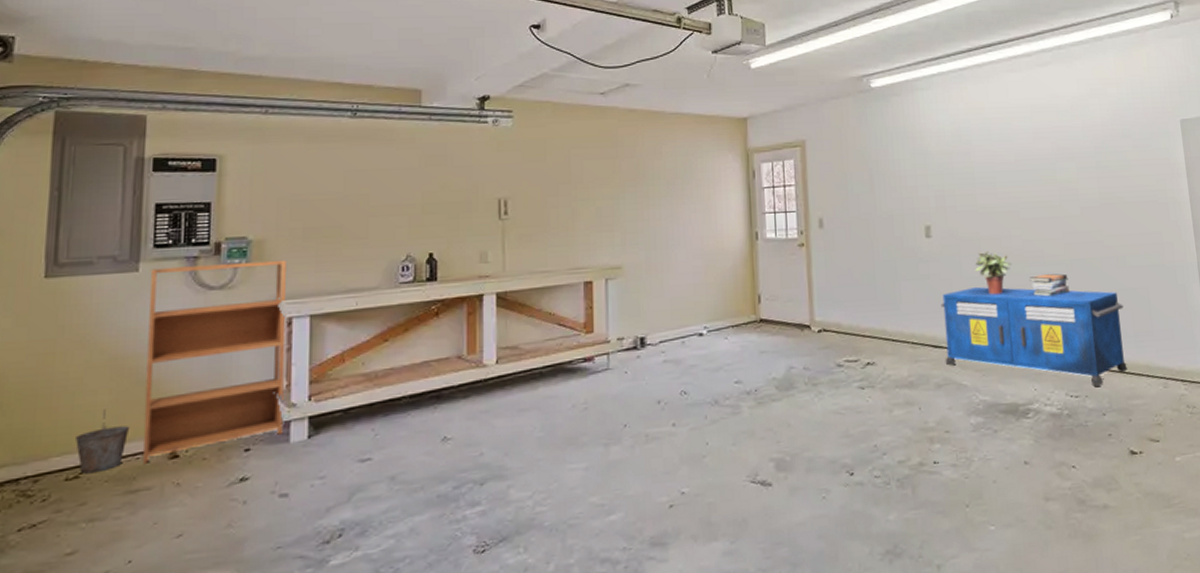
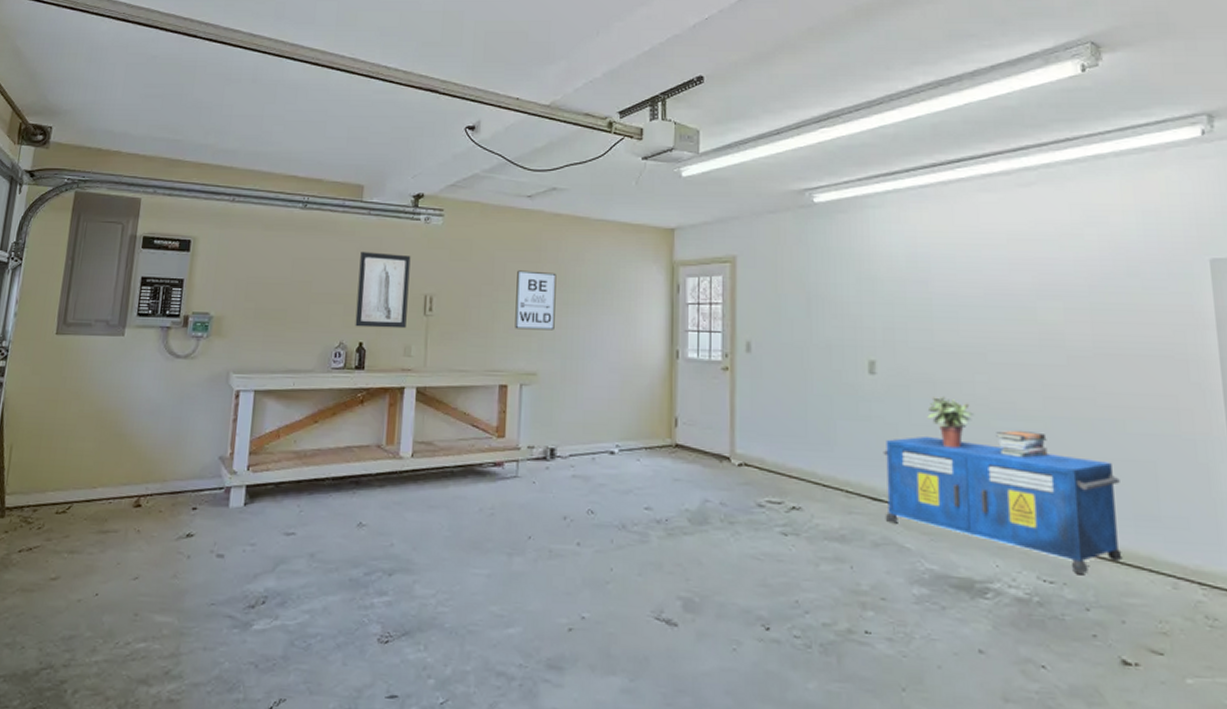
bucket: present [76,409,130,474] -> none [66,455,107,511]
bookshelf: present [143,259,286,464] -> none [114,334,239,508]
wall art: none [423,159,480,238] -> present [355,252,411,329]
wall art: none [595,167,637,226] -> present [515,270,557,331]

